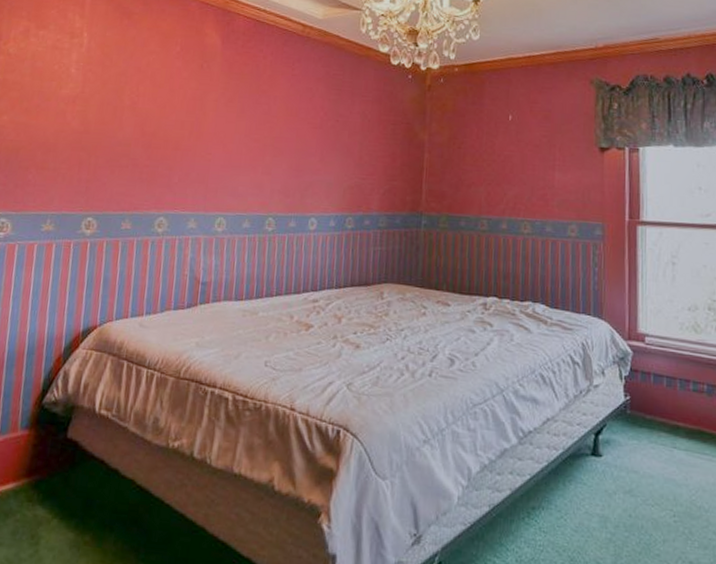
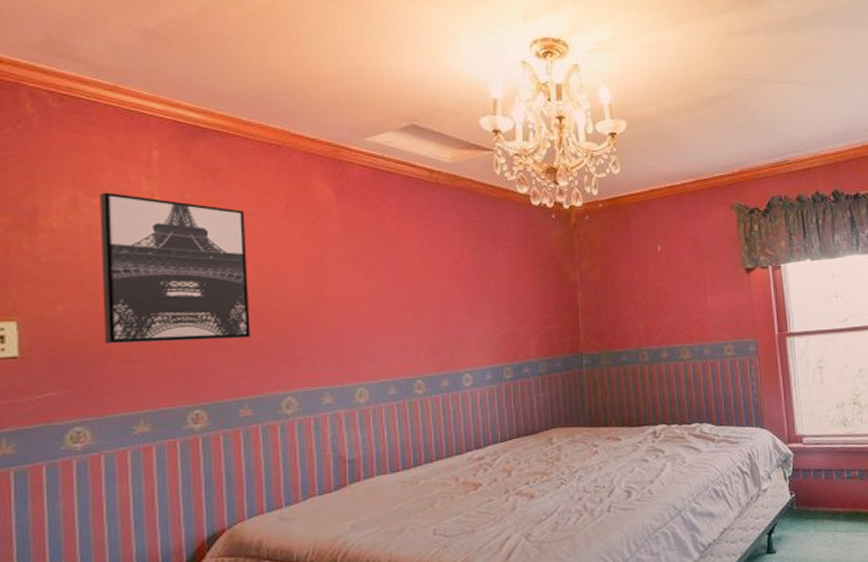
wall art: none [31,26,149,161] -> present [100,192,250,345]

